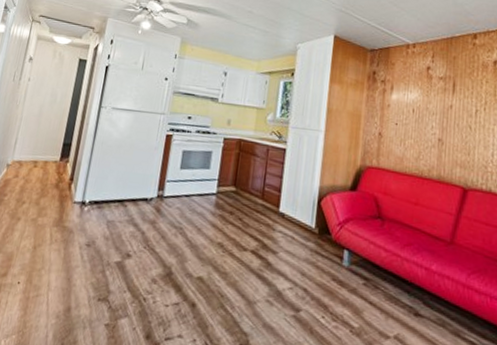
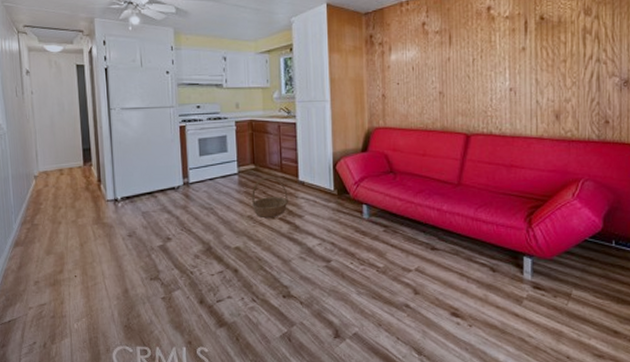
basket: none [225,201,265,249] -> present [252,176,288,217]

